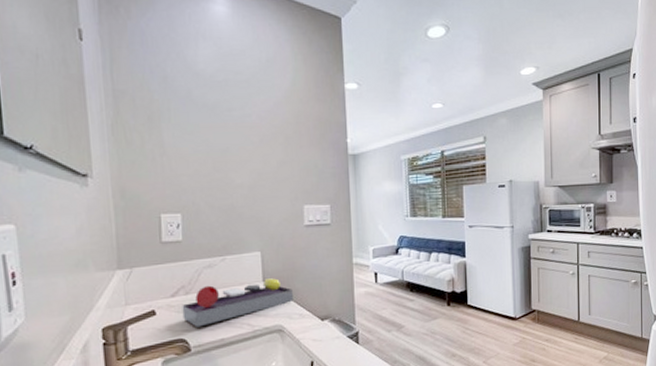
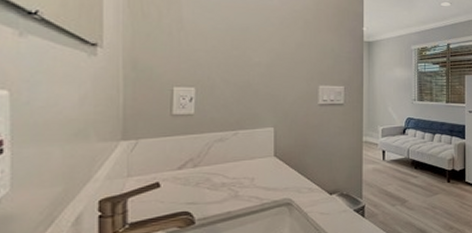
decorative tray: present [182,278,293,327] -> none [189,153,303,200]

